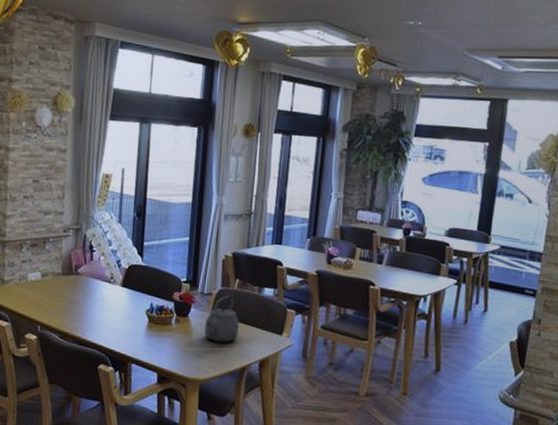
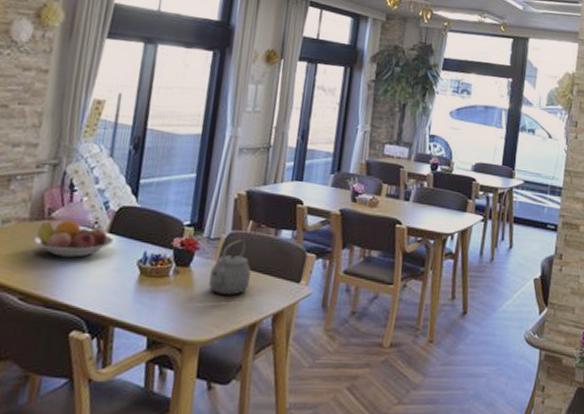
fruit bowl: none [65,275,127,306] -> present [33,219,115,258]

